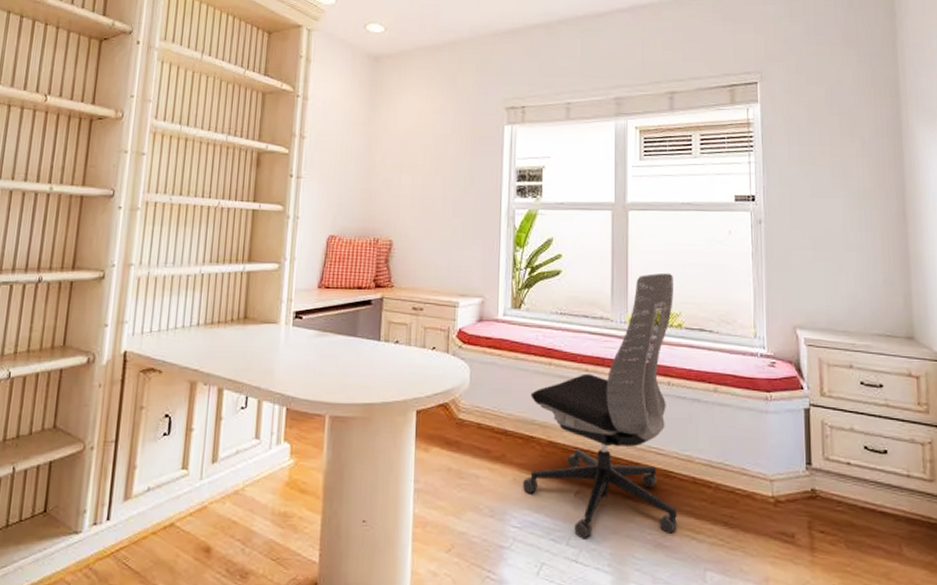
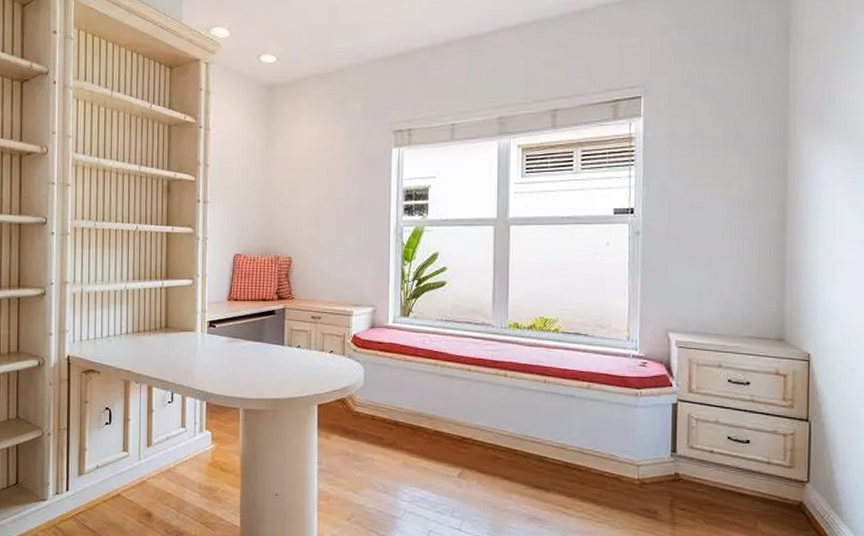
office chair: present [523,273,677,539] -> none [412,282,552,512]

